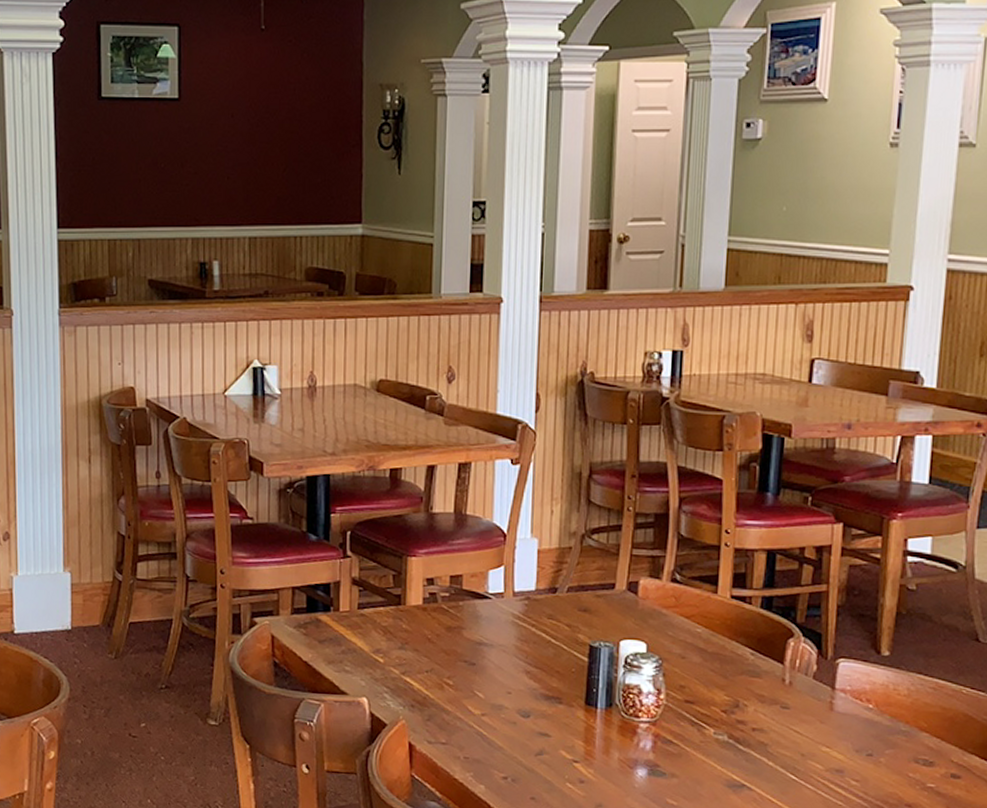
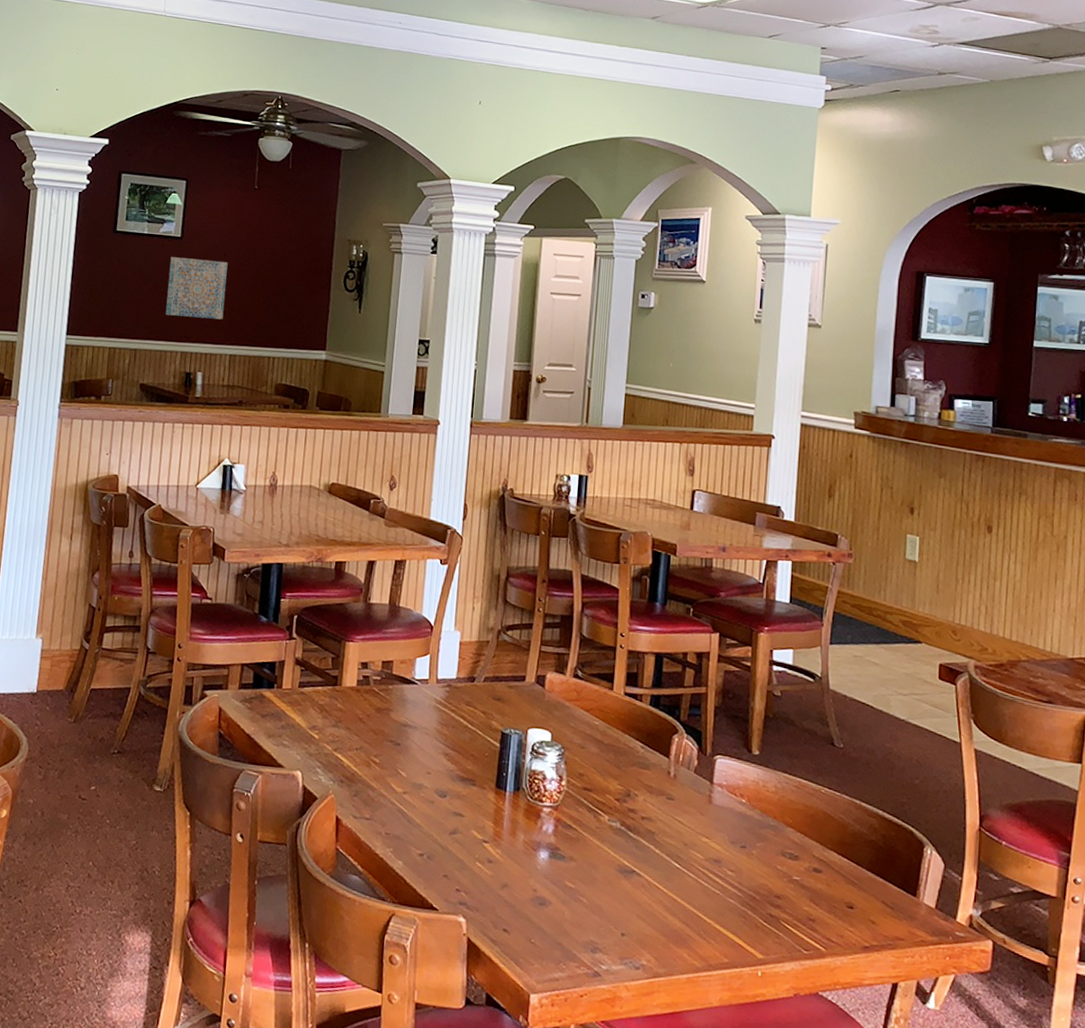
wall art: none [168,124,238,196] -> present [165,257,228,320]

